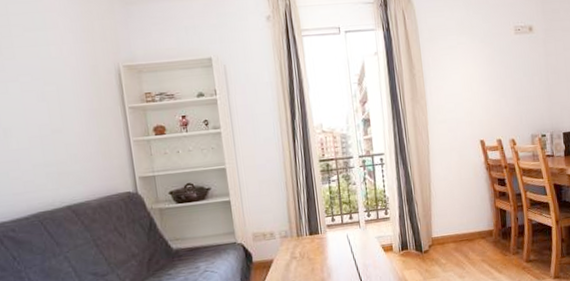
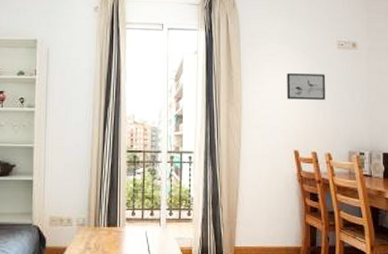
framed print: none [467,61,506,91] -> present [286,73,326,100]

